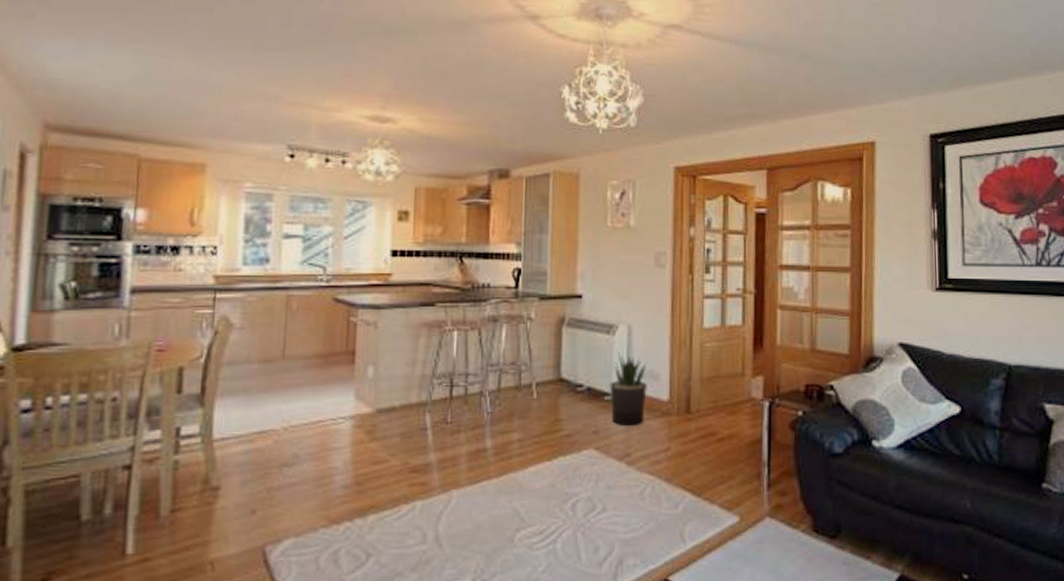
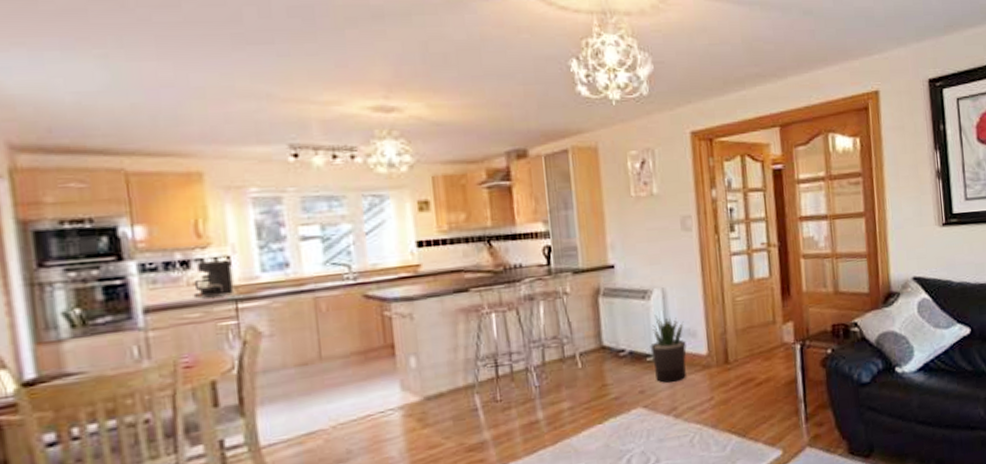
coffee maker: none [177,249,217,285] -> present [193,259,235,299]

